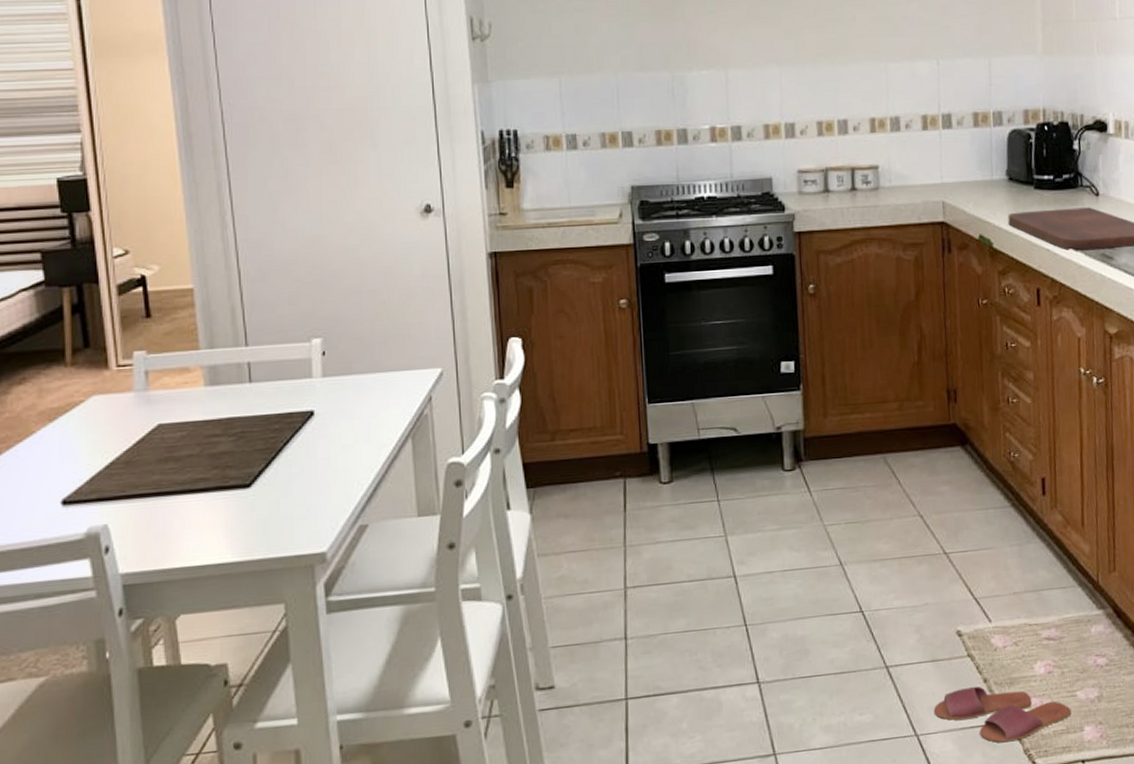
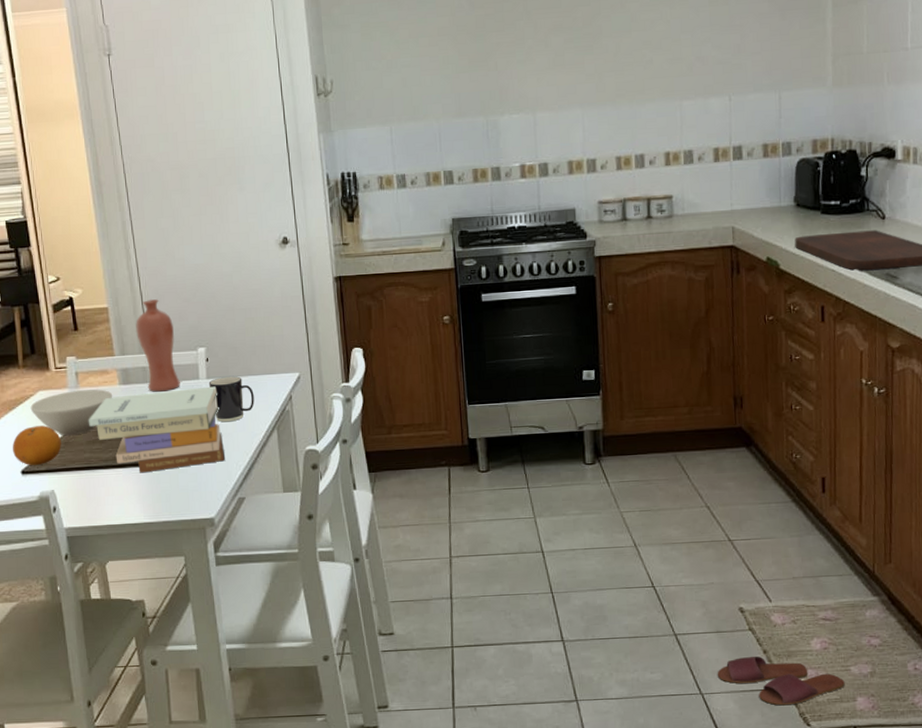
fruit: none [50,440,121,494] -> present [12,425,61,466]
bowl: none [79,392,196,453] -> present [30,389,113,436]
books: none [159,386,343,499] -> present [88,386,225,473]
vase: none [230,278,287,395] -> present [136,299,180,392]
mug: none [324,373,383,431] -> present [208,376,254,422]

